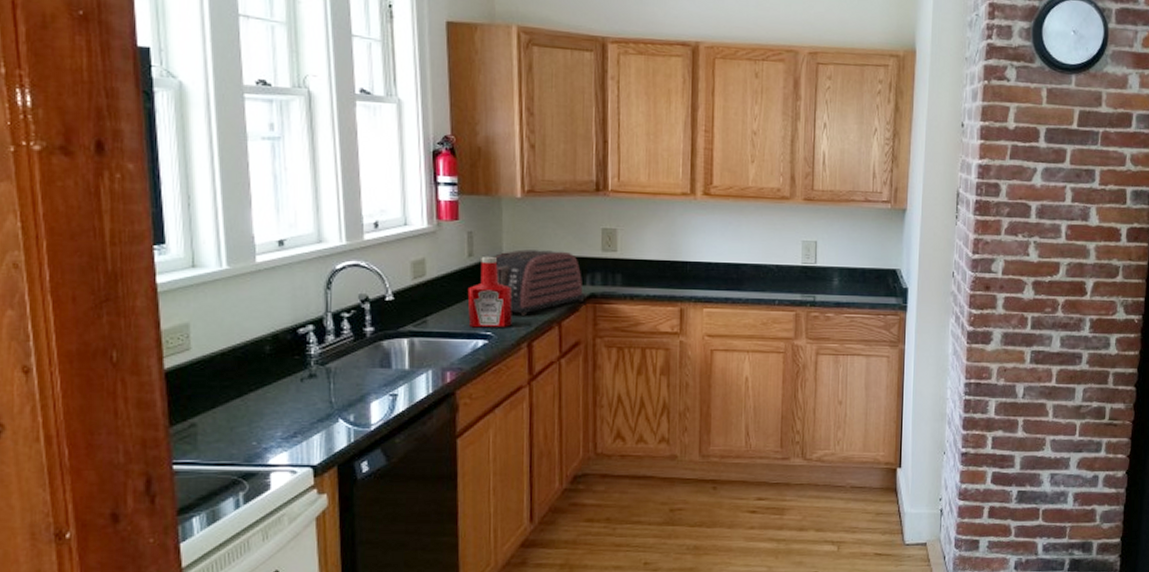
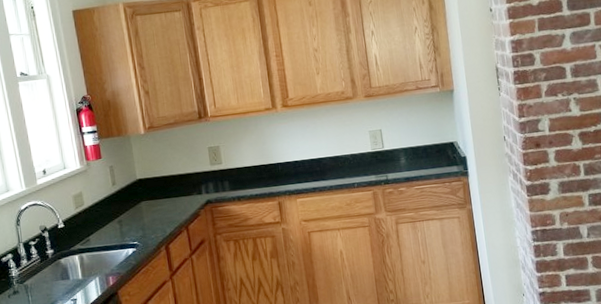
ketchup bottle: present [467,256,513,328] -> none [115,182,152,240]
toaster: present [495,249,586,316] -> none [132,170,204,225]

